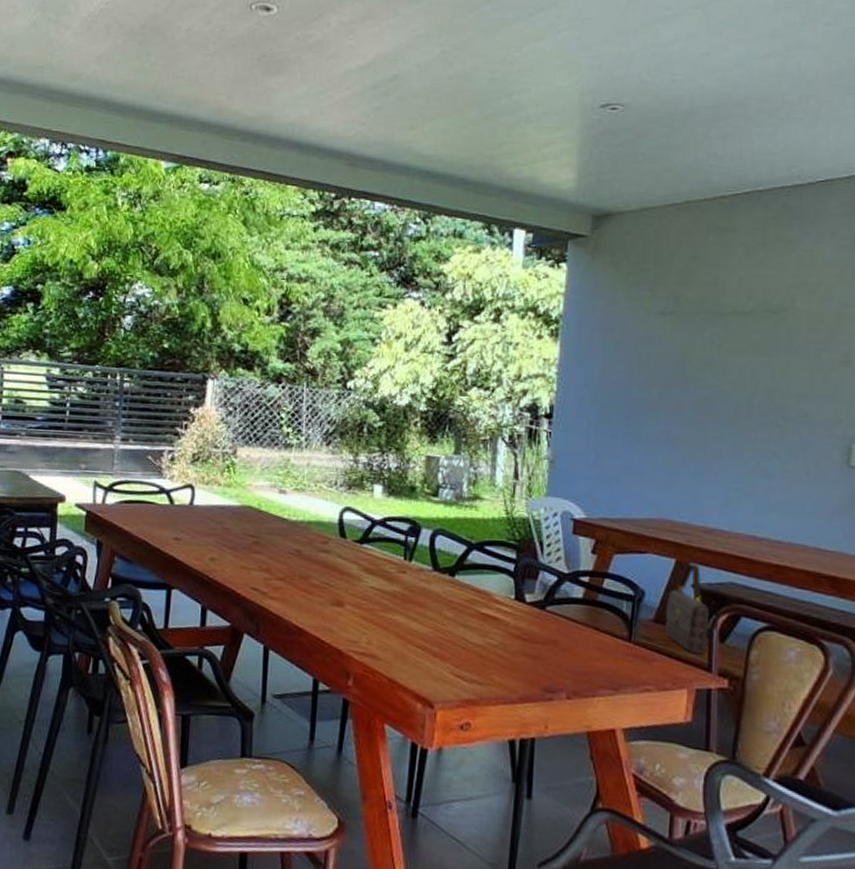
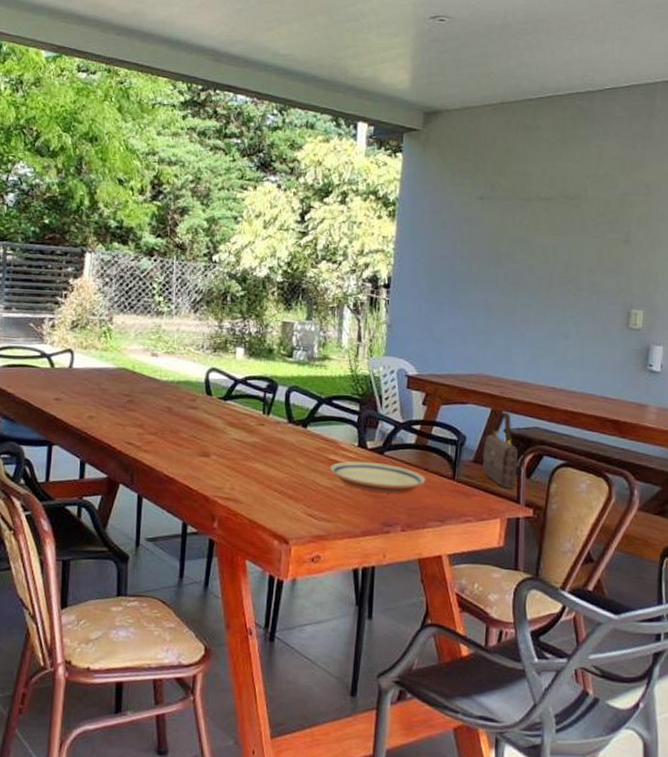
plate: none [482,616,596,655] -> present [330,461,426,493]

